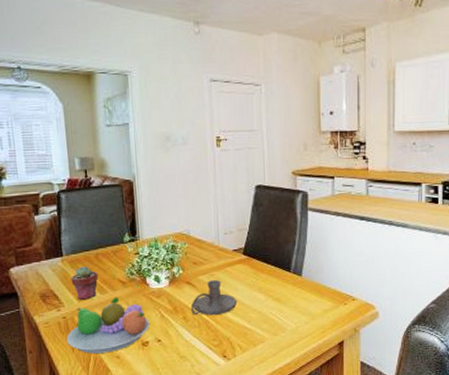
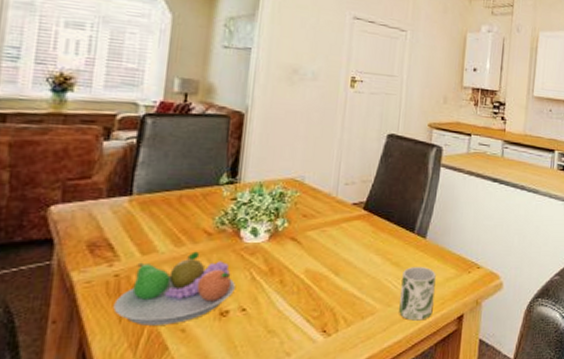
potted succulent: present [71,267,99,300] -> none [137,210,177,253]
candle holder: present [191,280,238,316] -> none [291,237,349,279]
mug: none [284,301,315,347] -> present [399,267,436,321]

